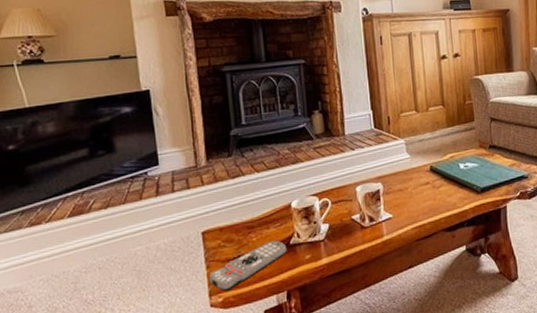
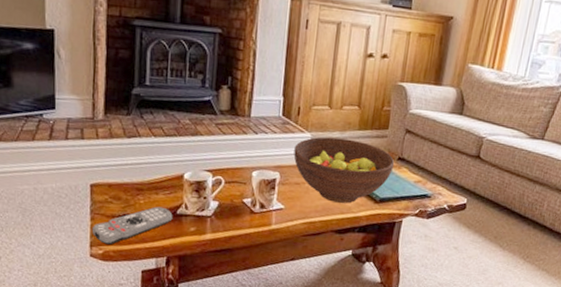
fruit bowl: none [391,137,488,202] -> present [293,137,395,204]

